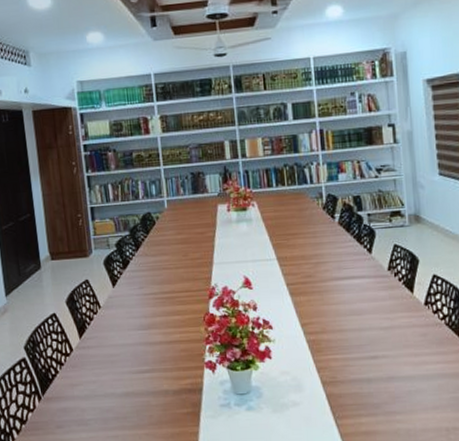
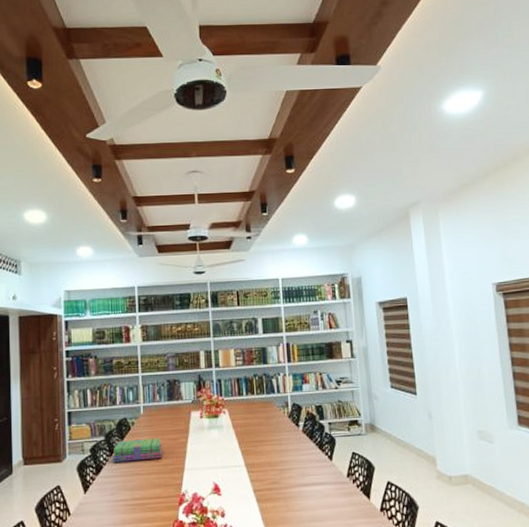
stack of books: none [139,232,190,257] -> present [113,438,163,463]

